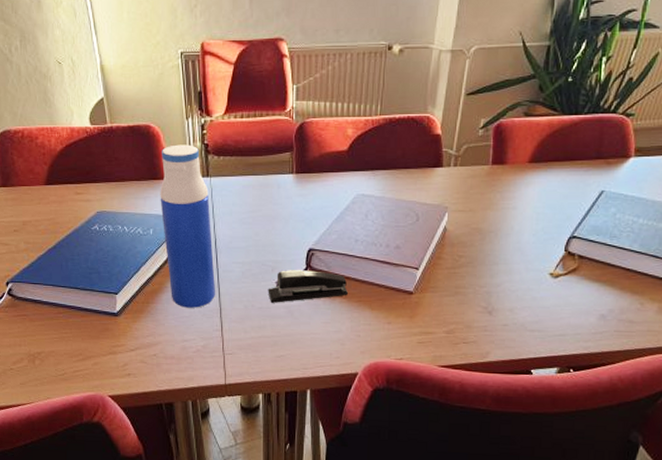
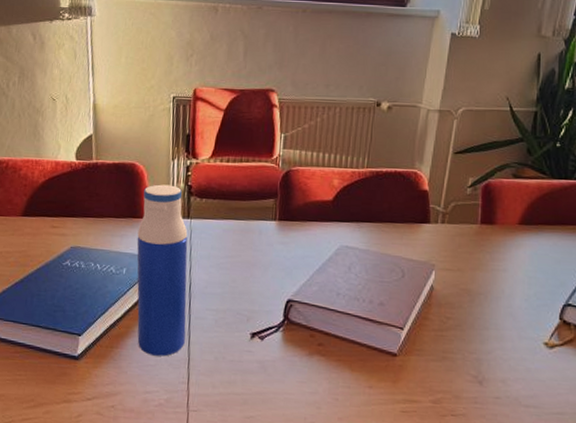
stapler: present [268,269,348,303] -> none [241,320,327,357]

